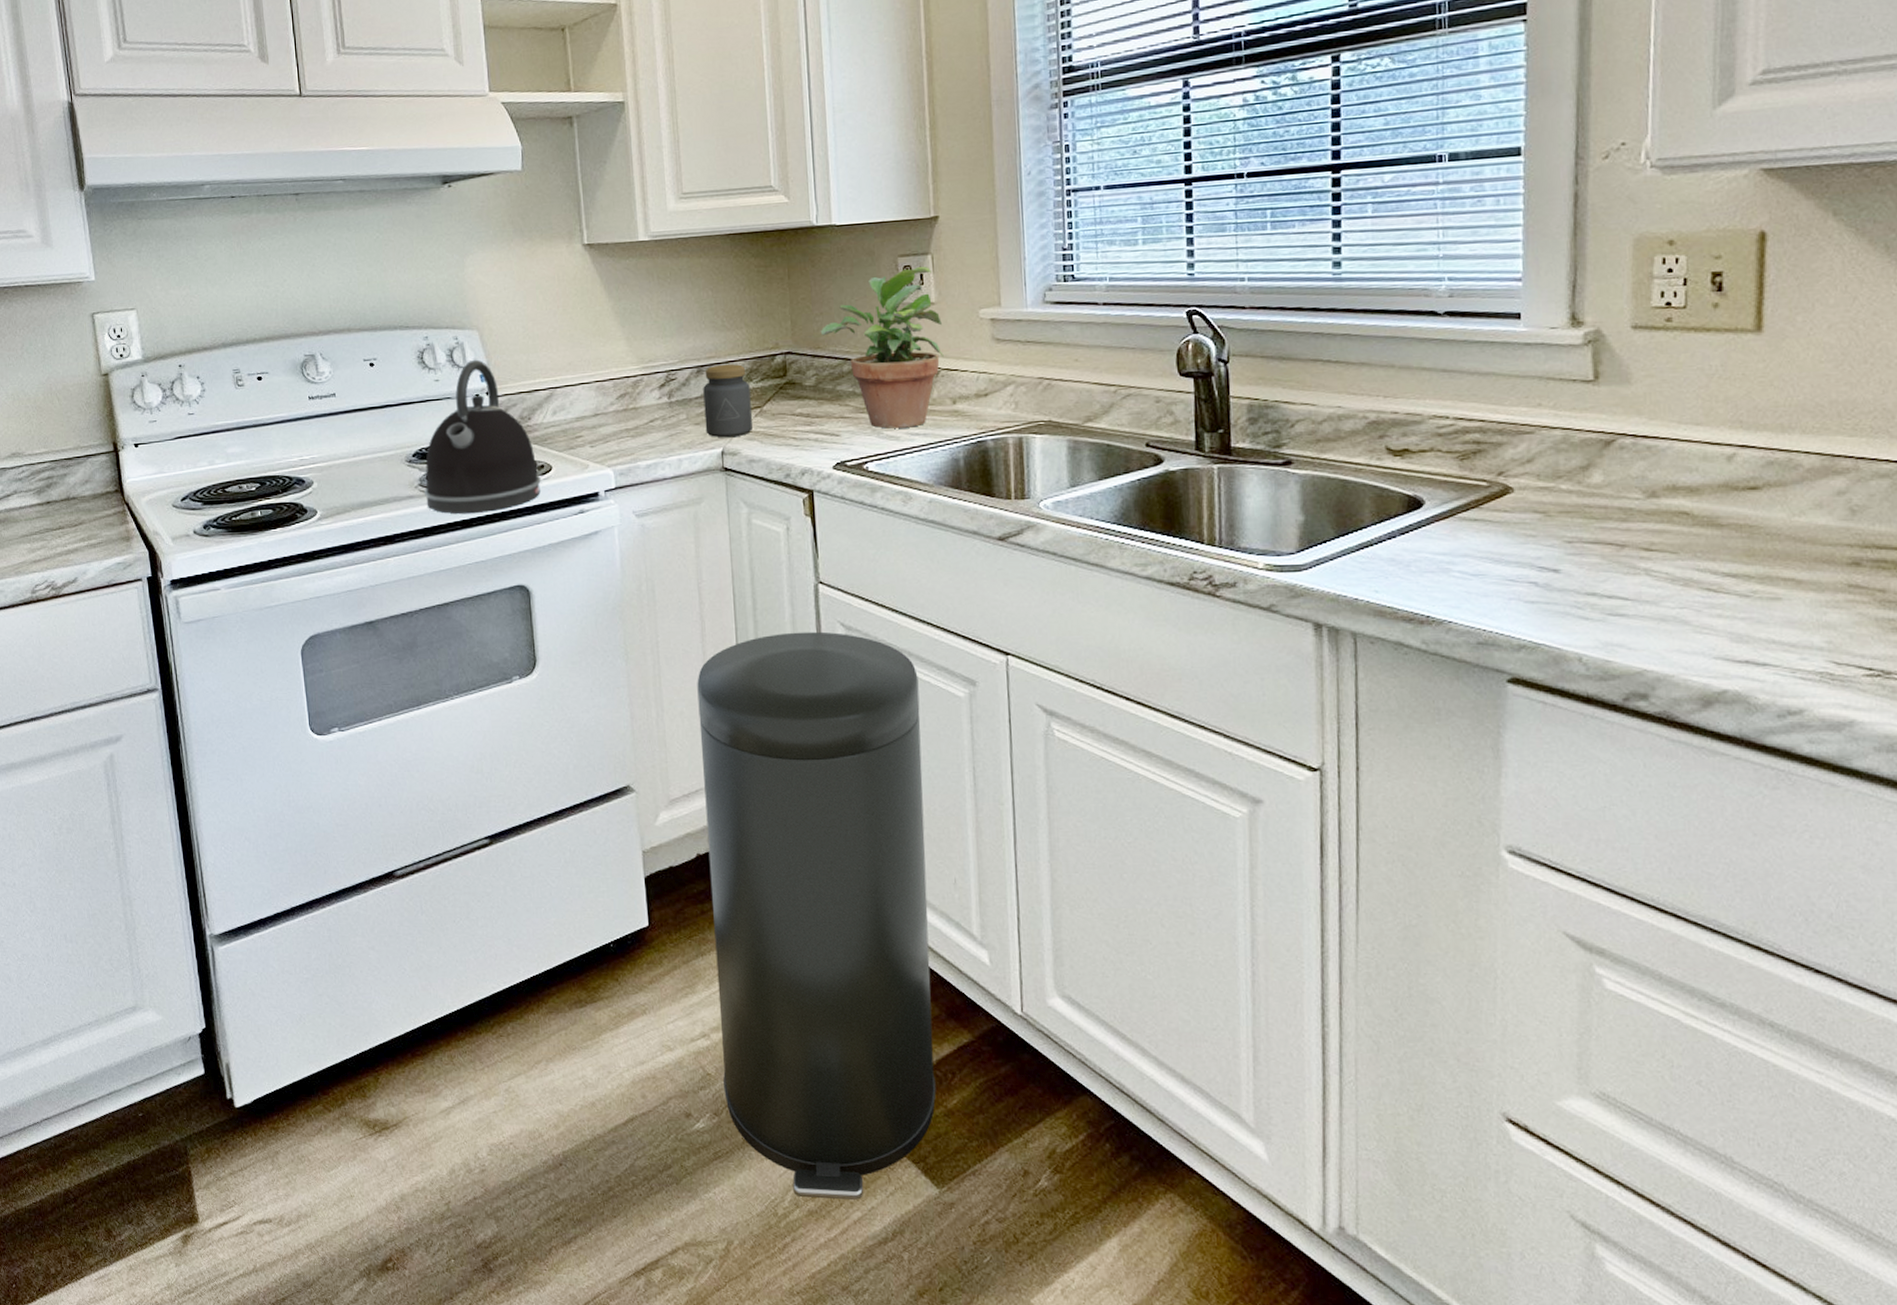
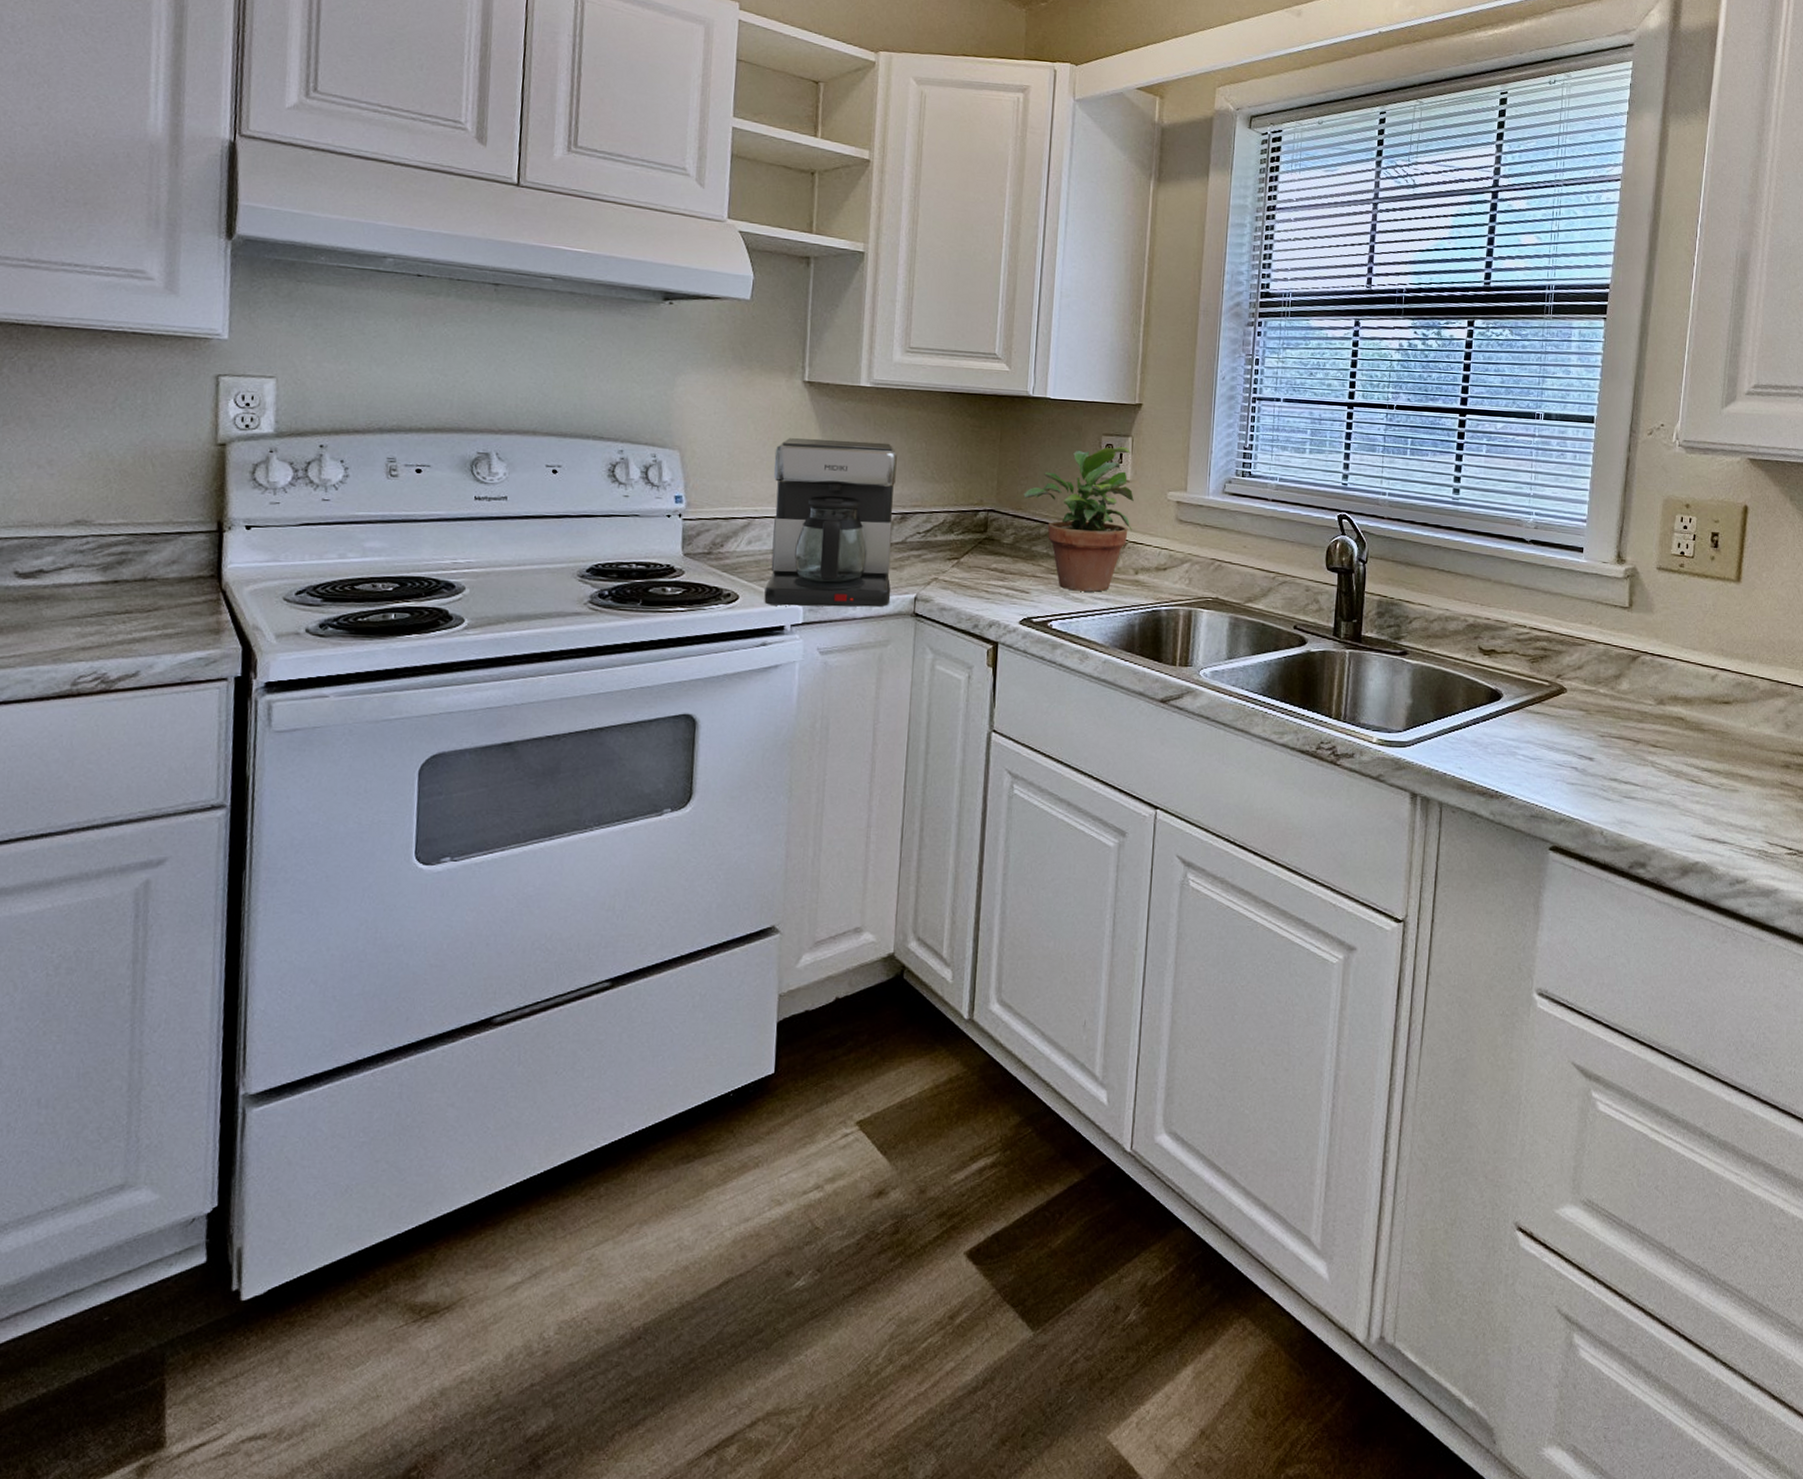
kettle: present [423,359,541,513] -> none [593,479,725,636]
coffee maker: none [566,296,698,473] -> present [764,438,897,608]
pedal bin: present [697,631,936,1200] -> none [831,777,1074,1353]
jar: present [703,364,752,438] -> none [901,514,951,585]

